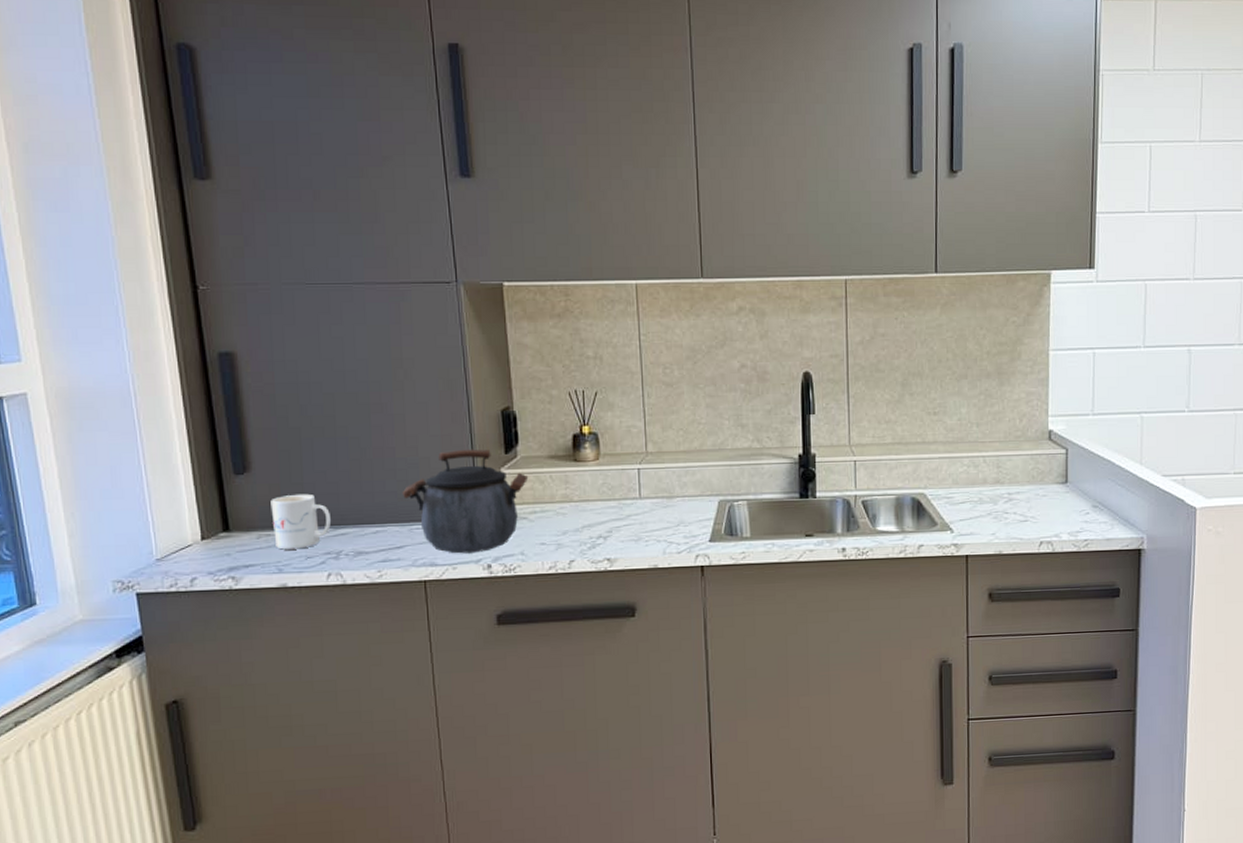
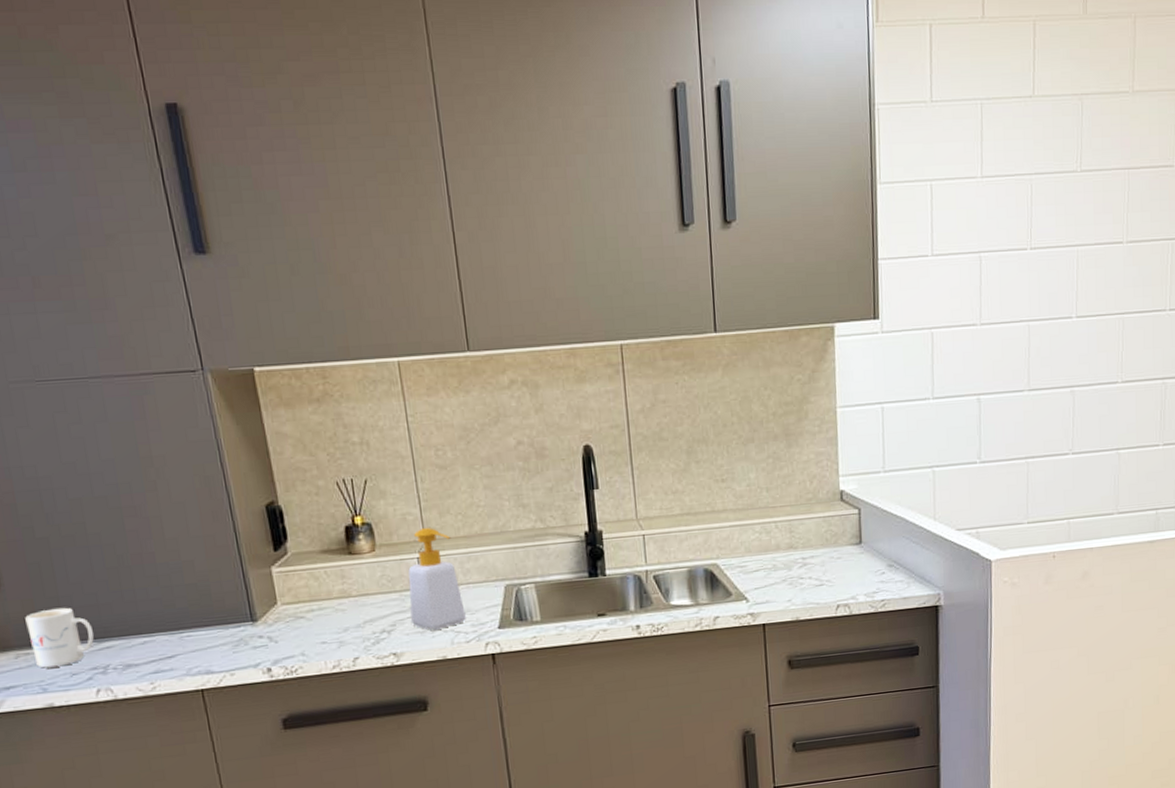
kettle: present [402,449,529,554] -> none [167,548,302,660]
soap bottle: none [626,441,679,540] -> present [408,528,466,631]

